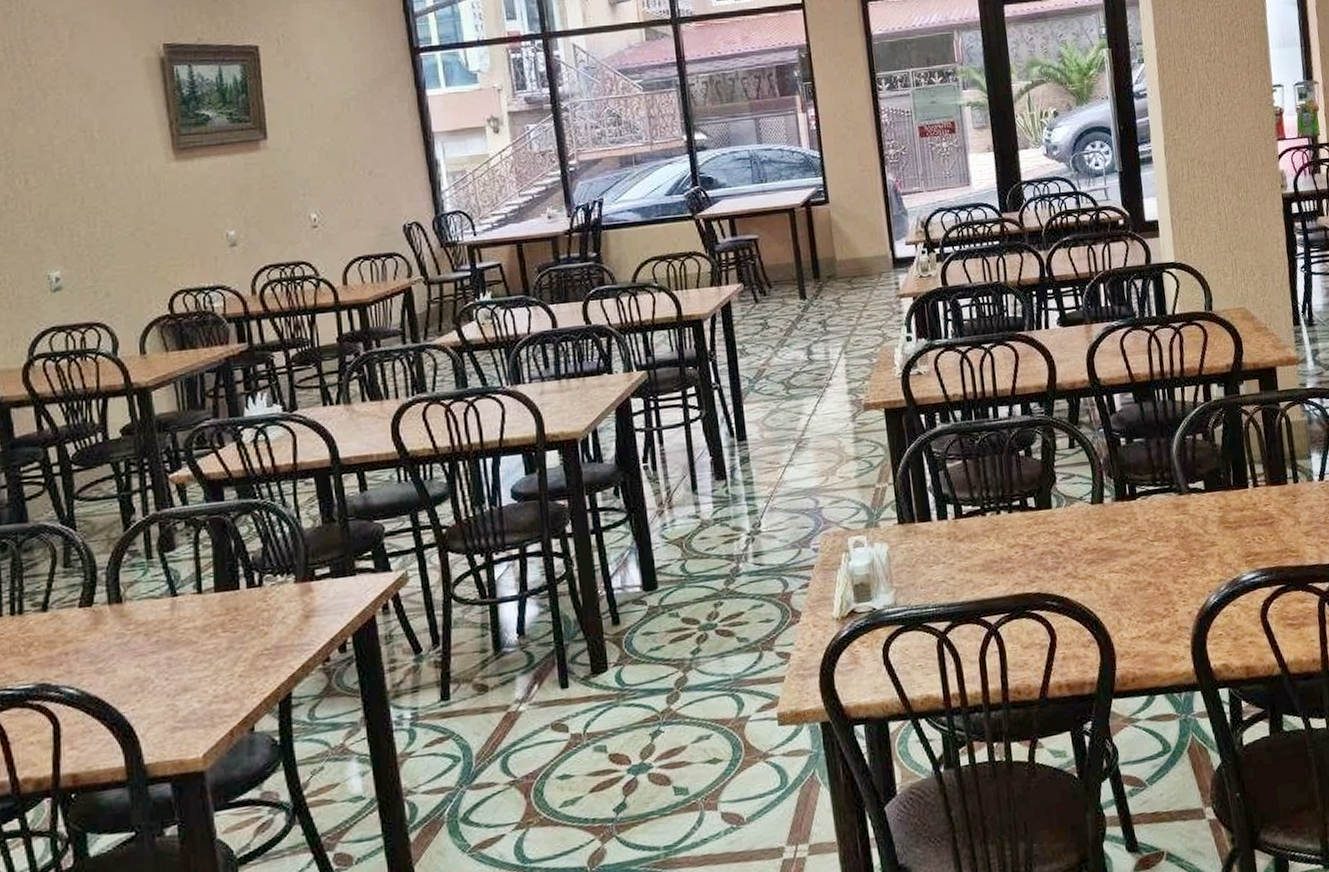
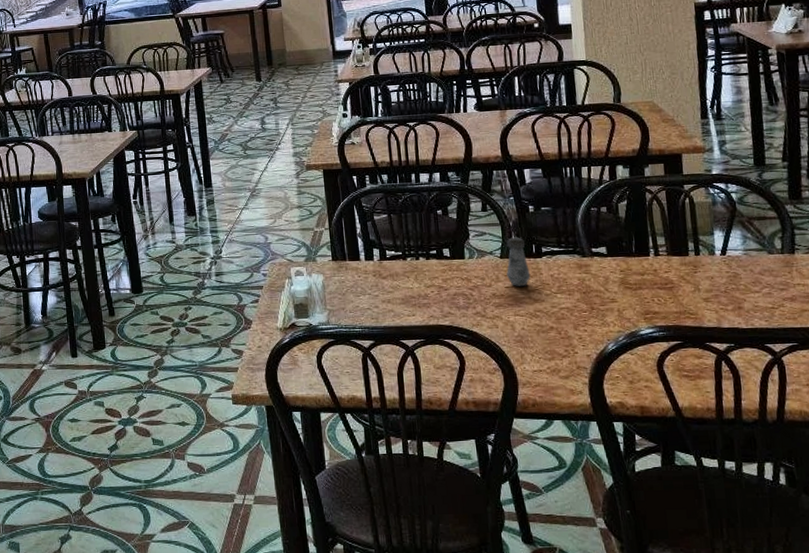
salt shaker: none [1098,477,1125,537] -> present [506,237,530,286]

